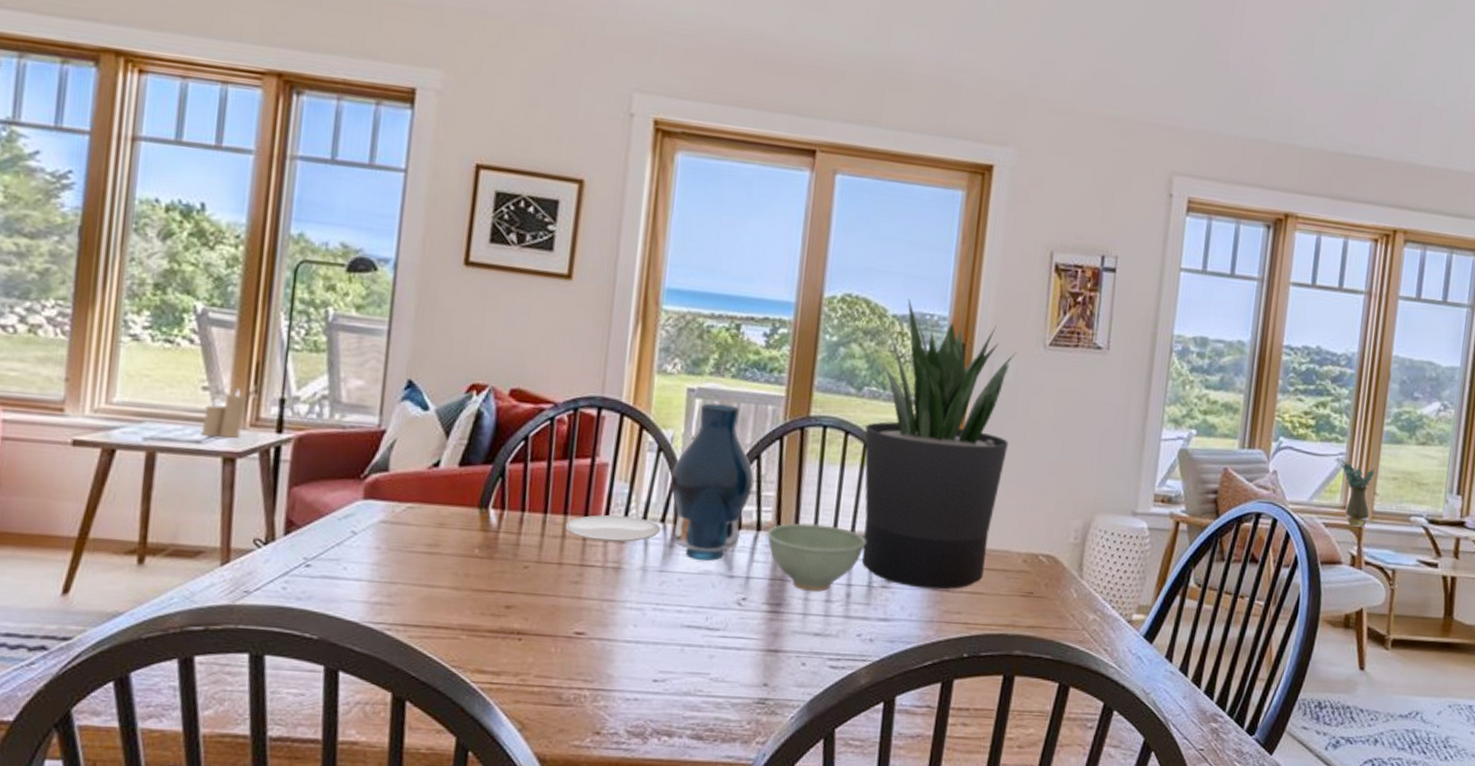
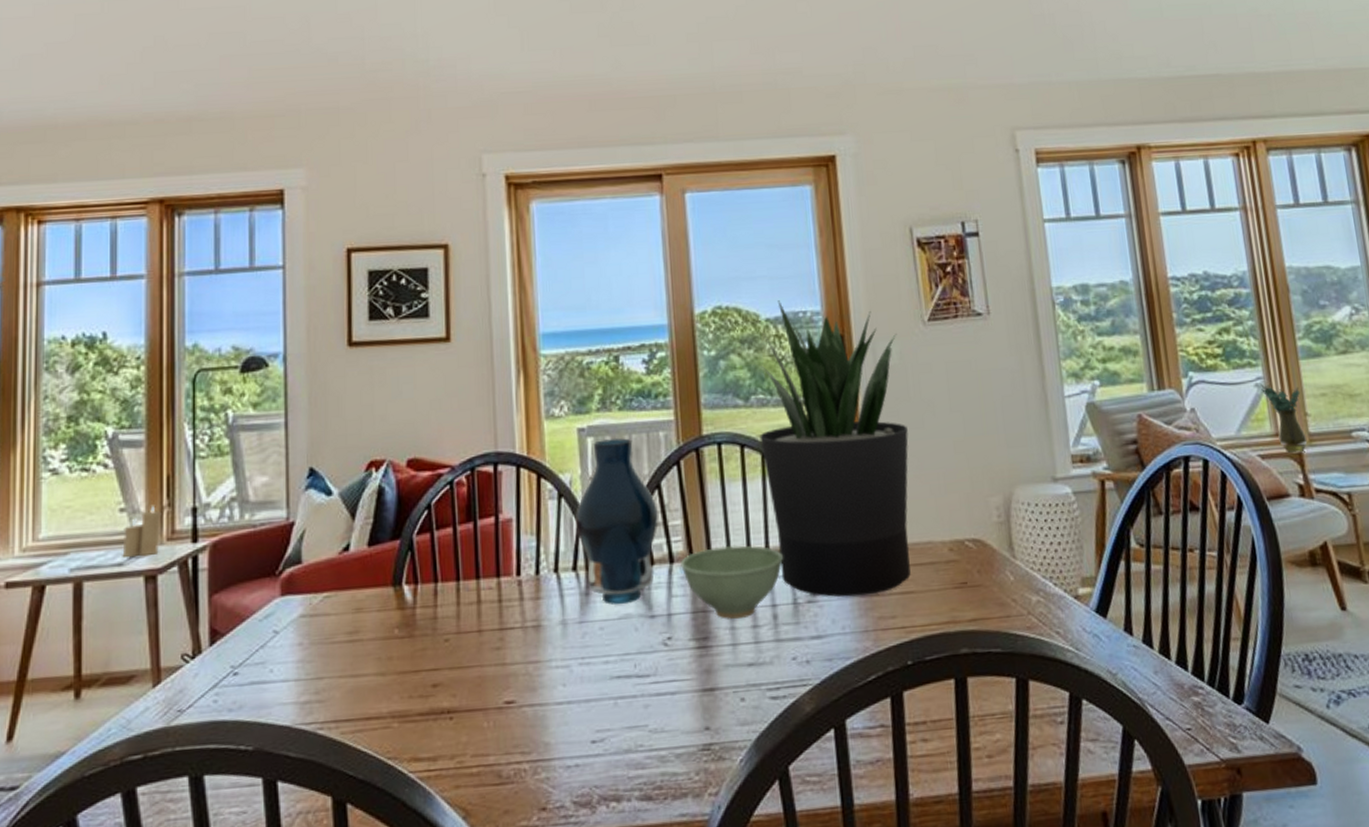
plate: present [565,514,662,543] -> none [479,569,575,602]

